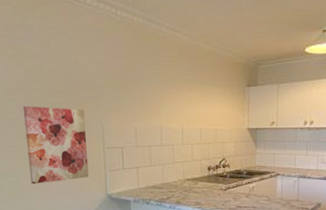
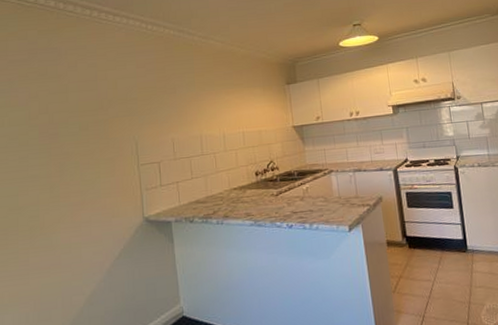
wall art: present [23,106,89,184] -> none [46,126,123,216]

